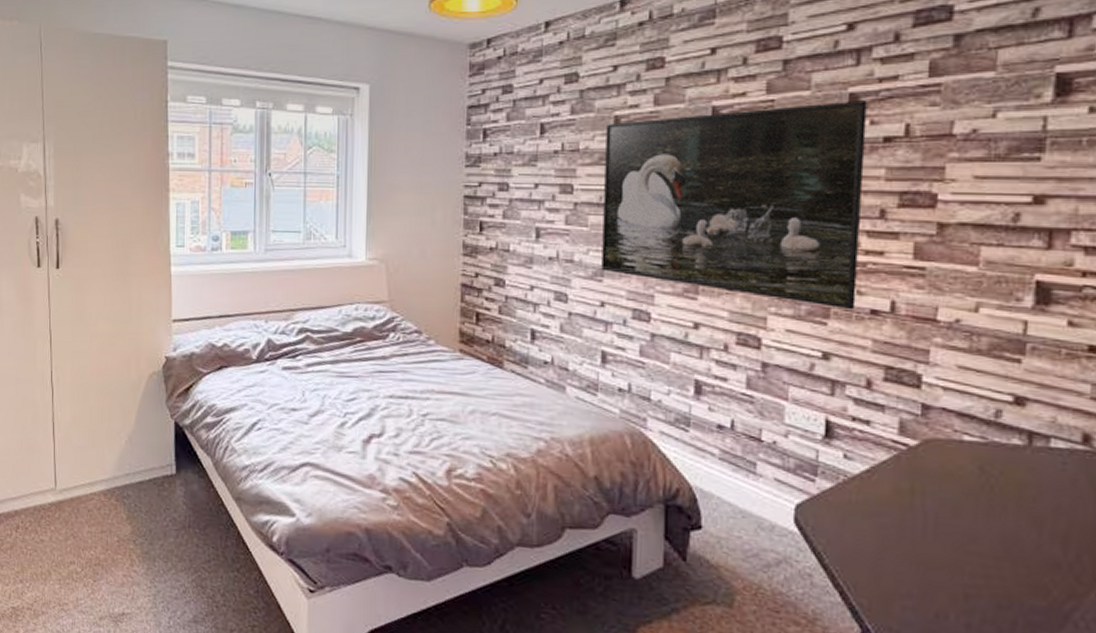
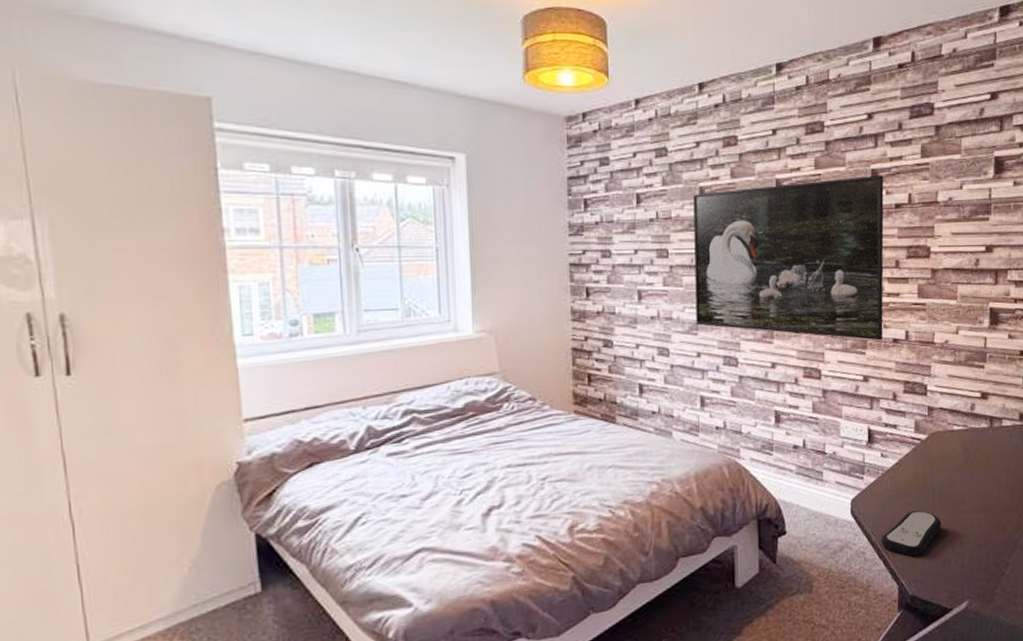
remote control: none [837,537,936,599] -> present [881,510,942,557]

